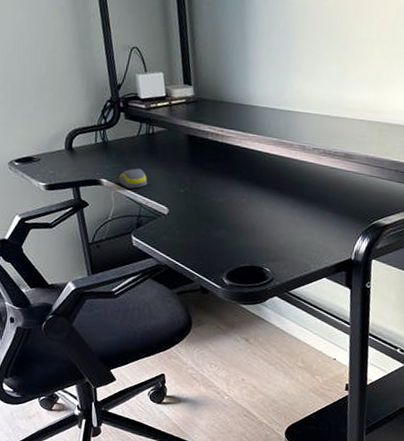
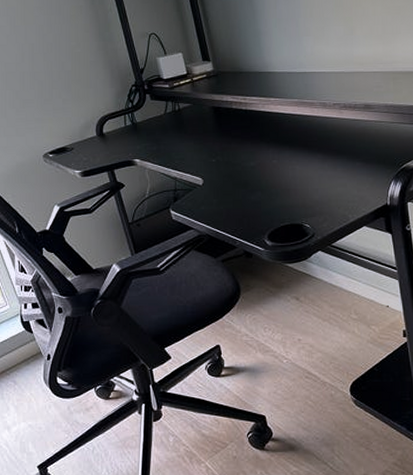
computer mouse: present [119,168,148,189] -> none [151,144,180,165]

